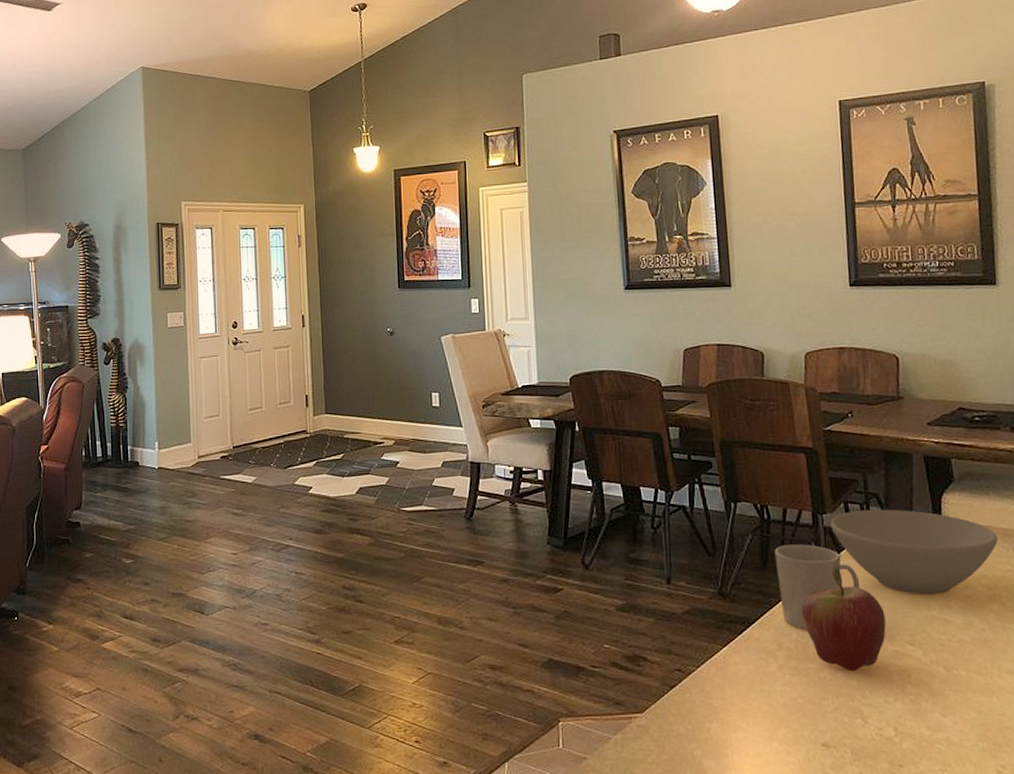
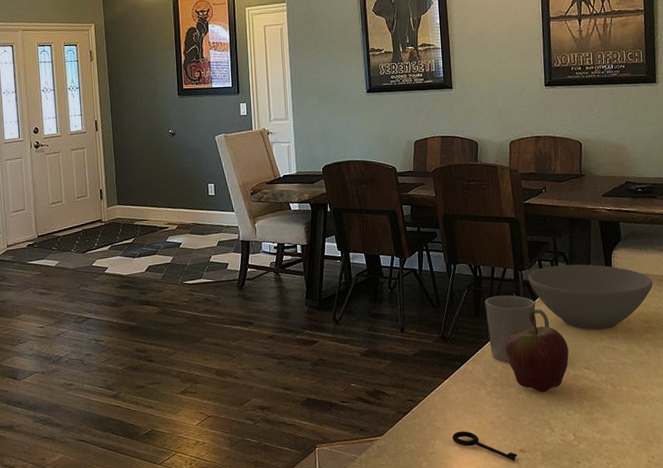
key: none [733,714,819,758] -> present [452,431,518,461]

